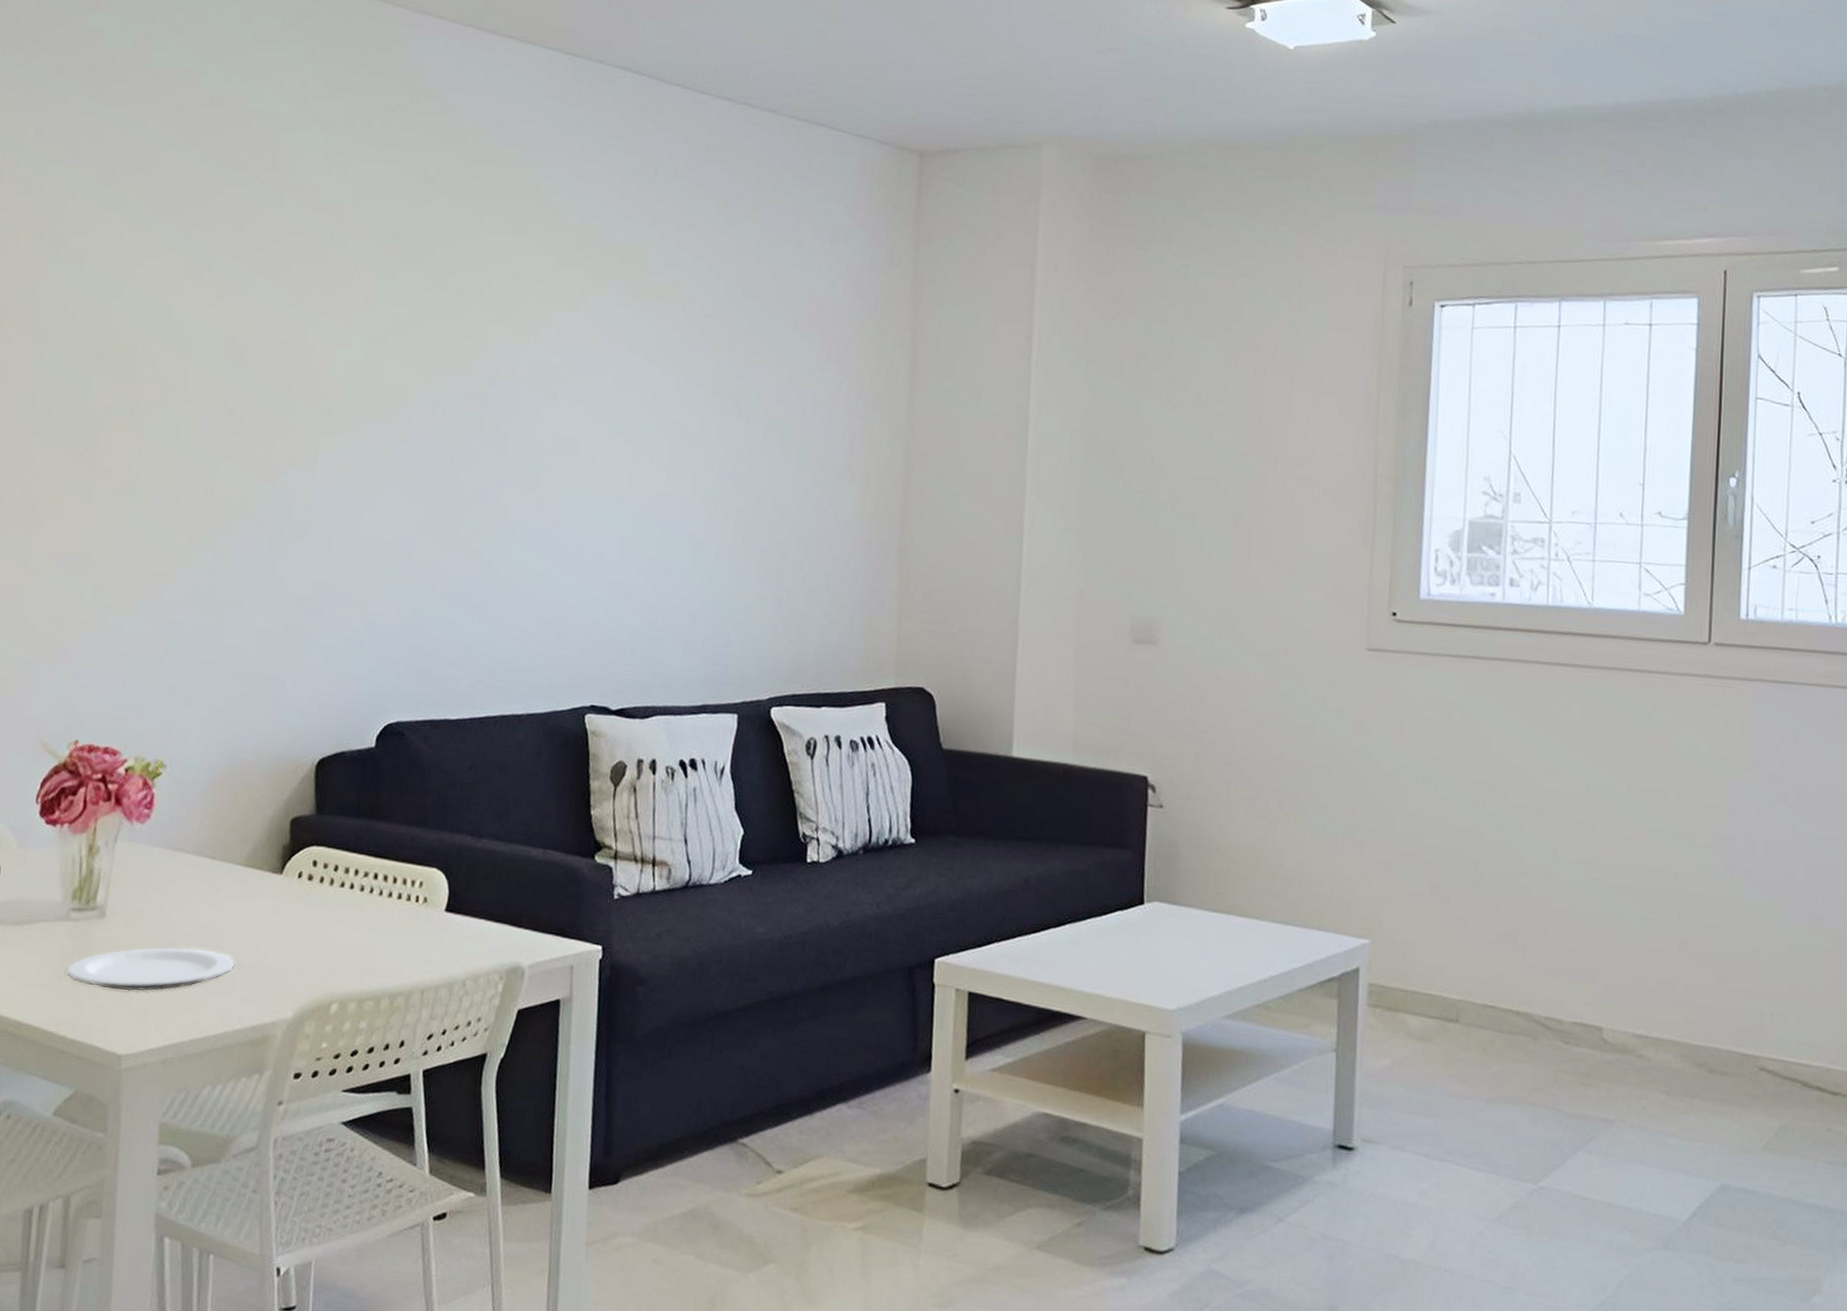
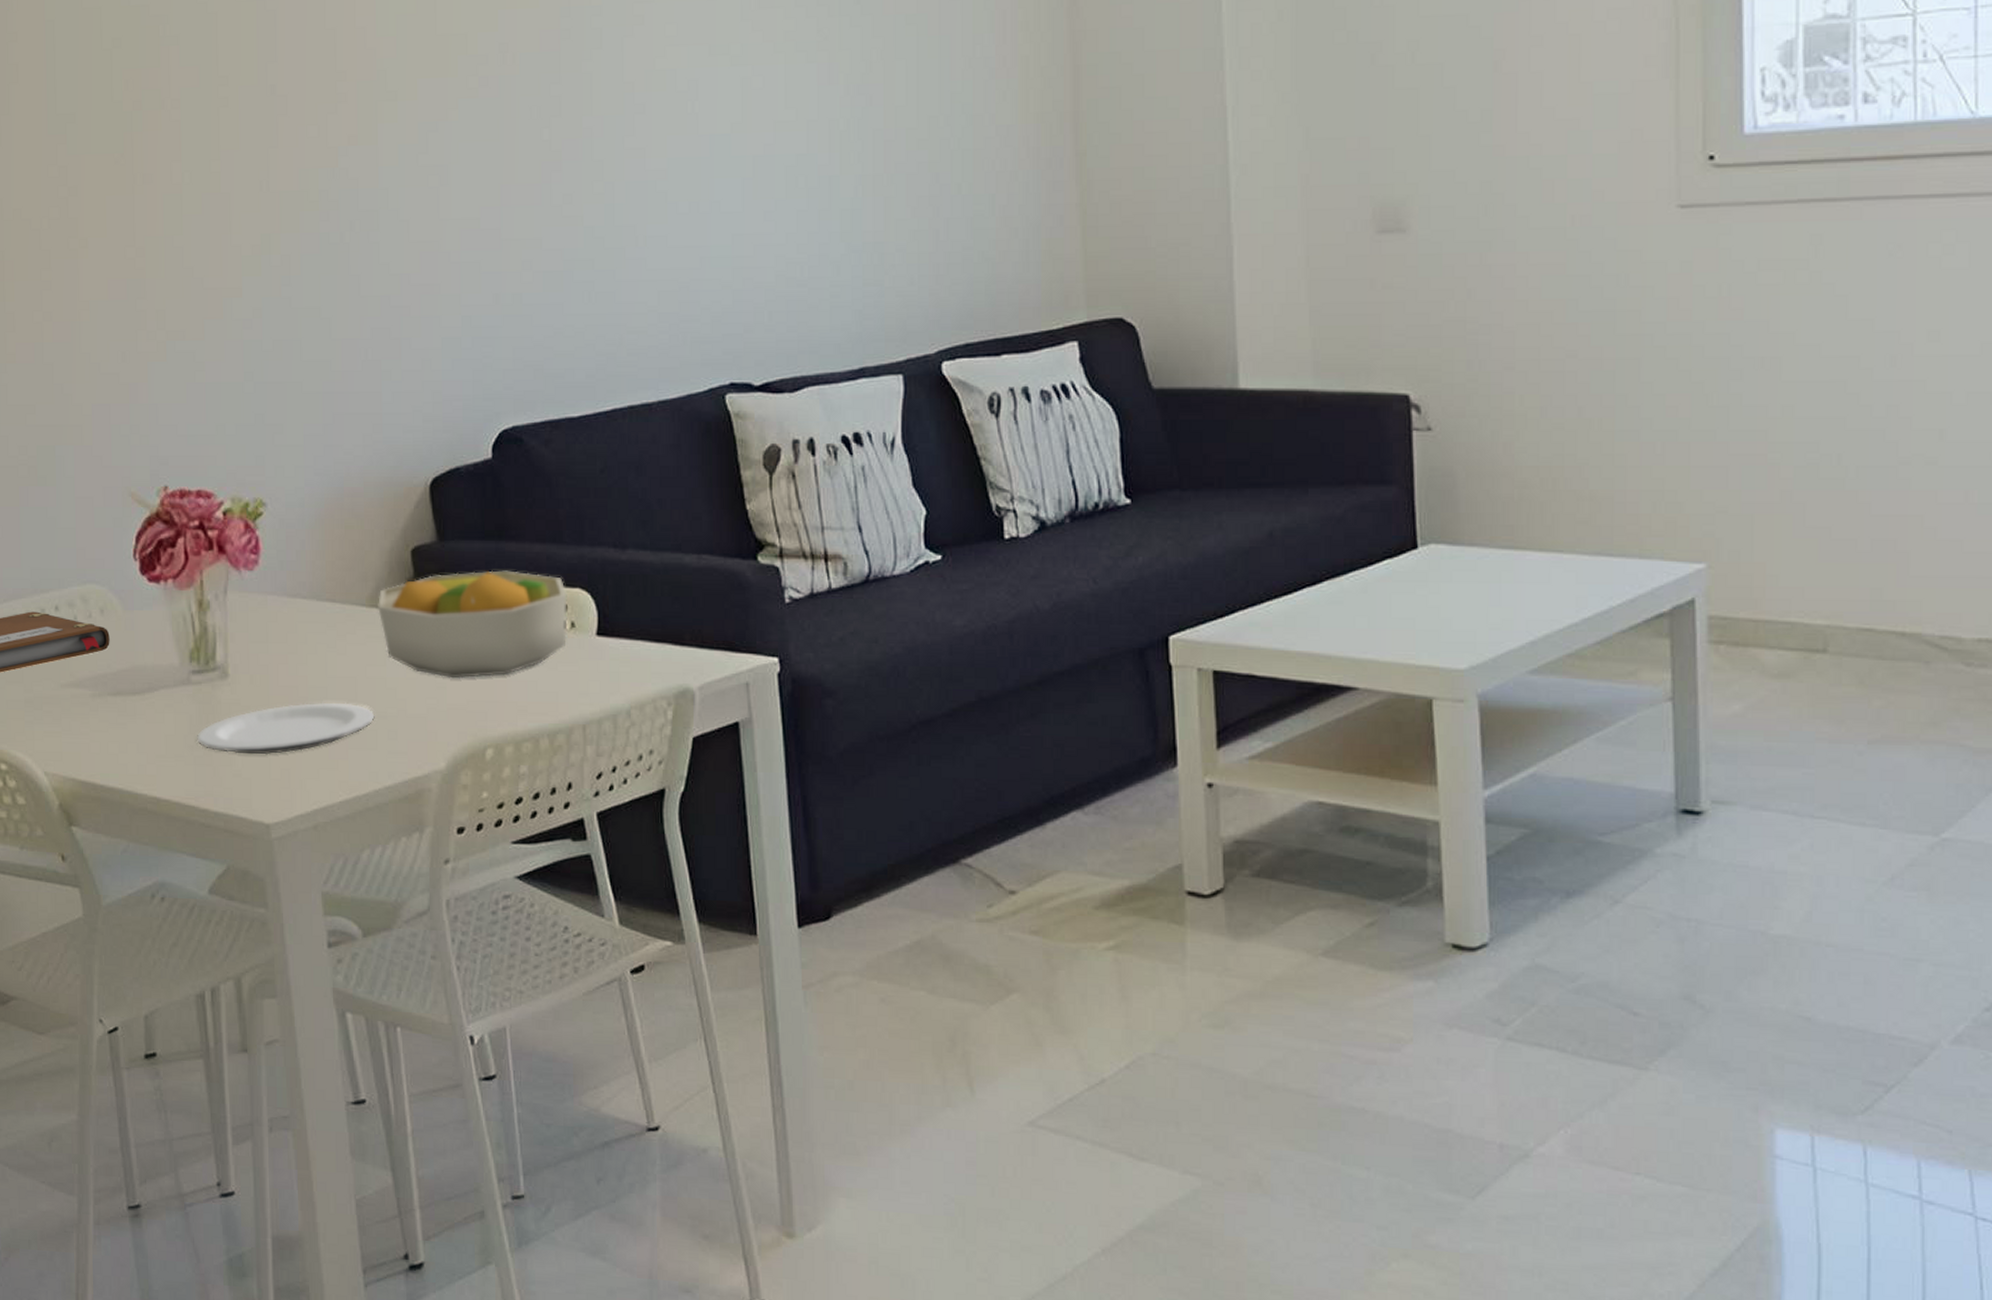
fruit bowl: none [252,843,424,939] -> present [378,570,567,679]

